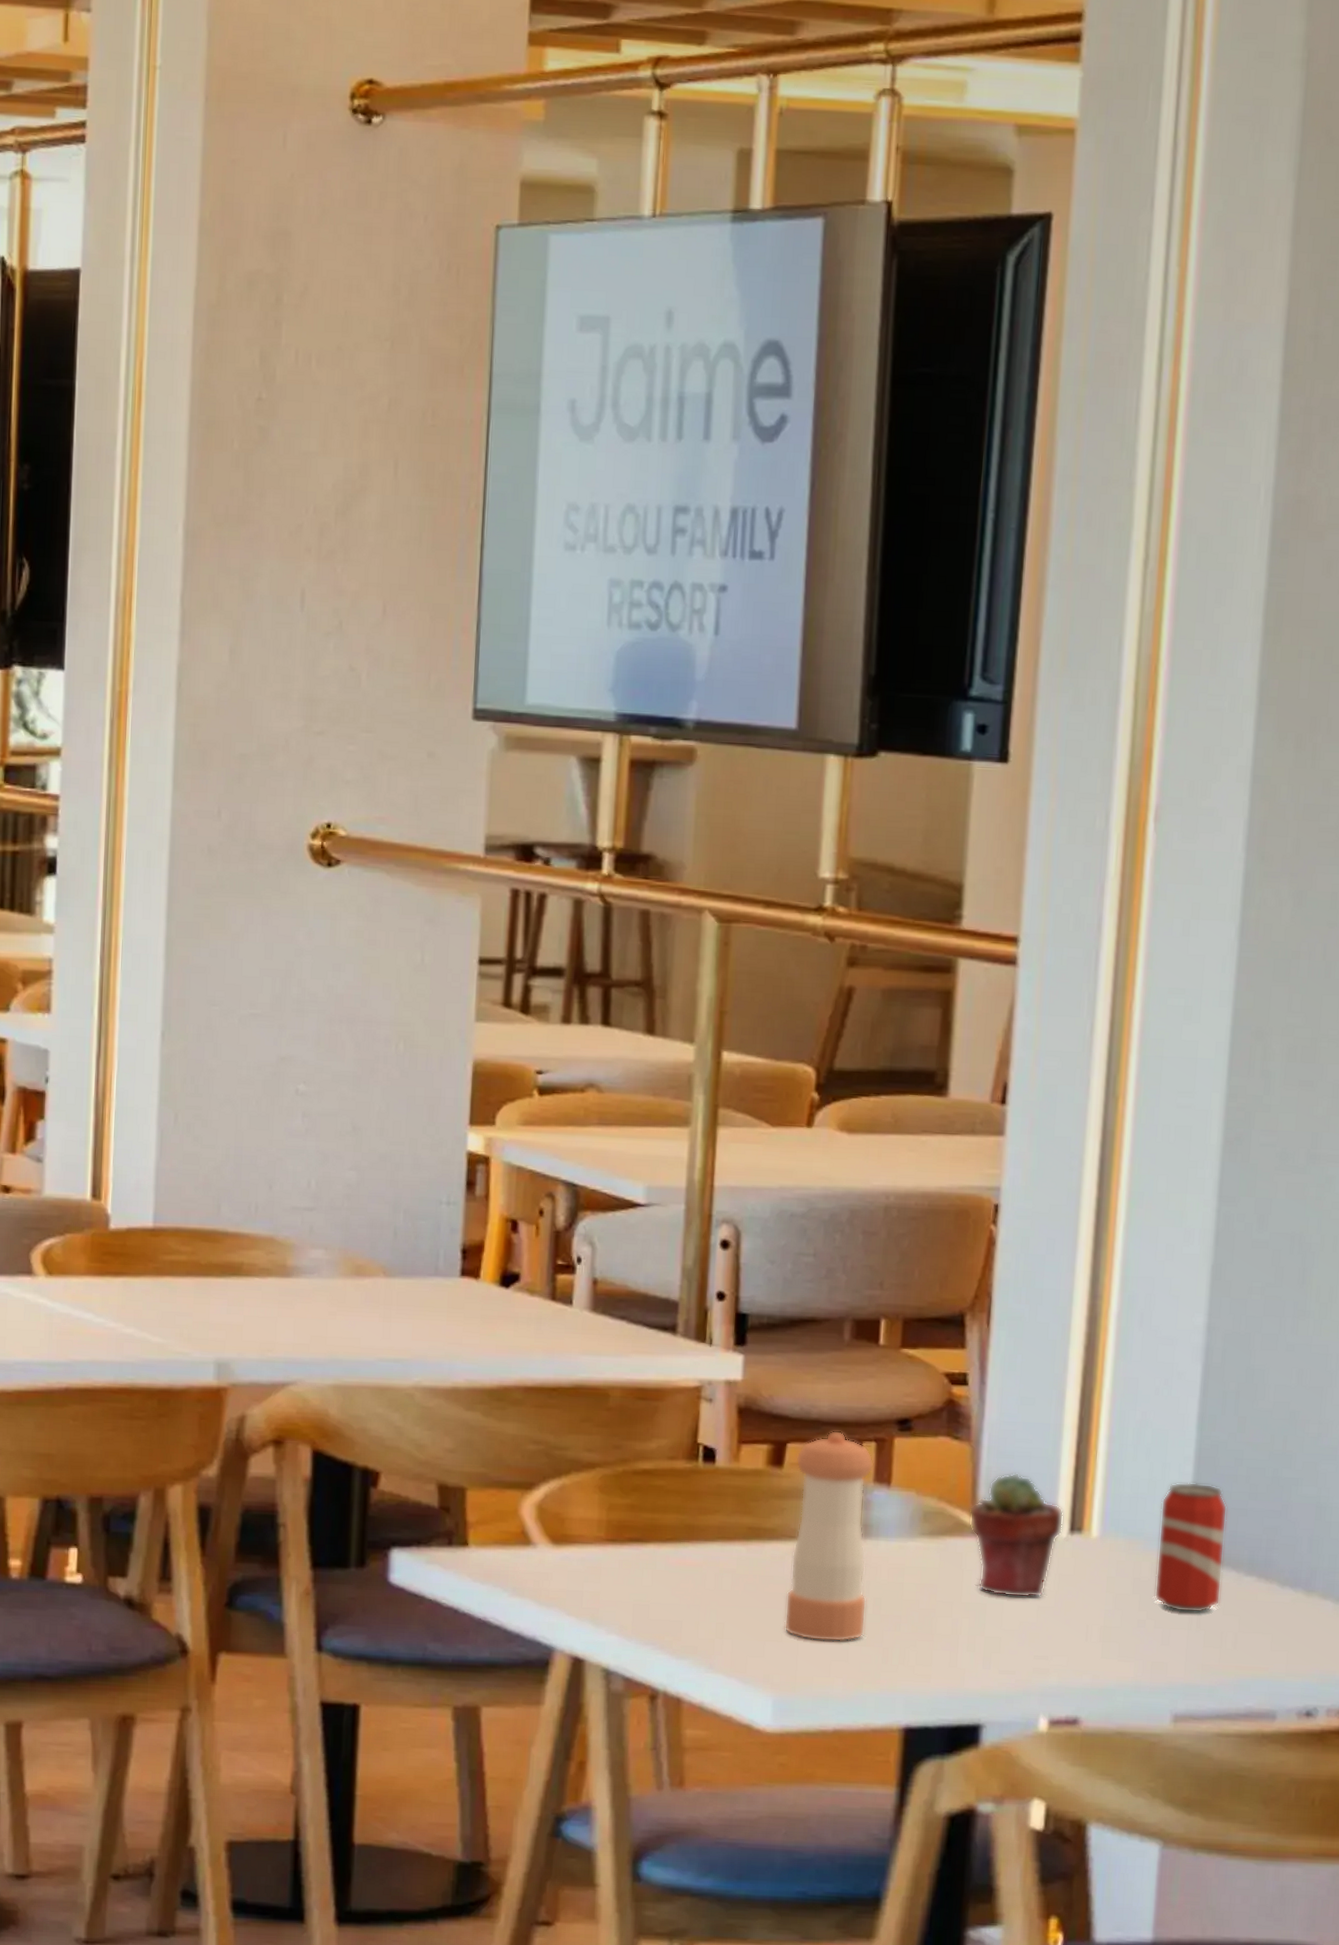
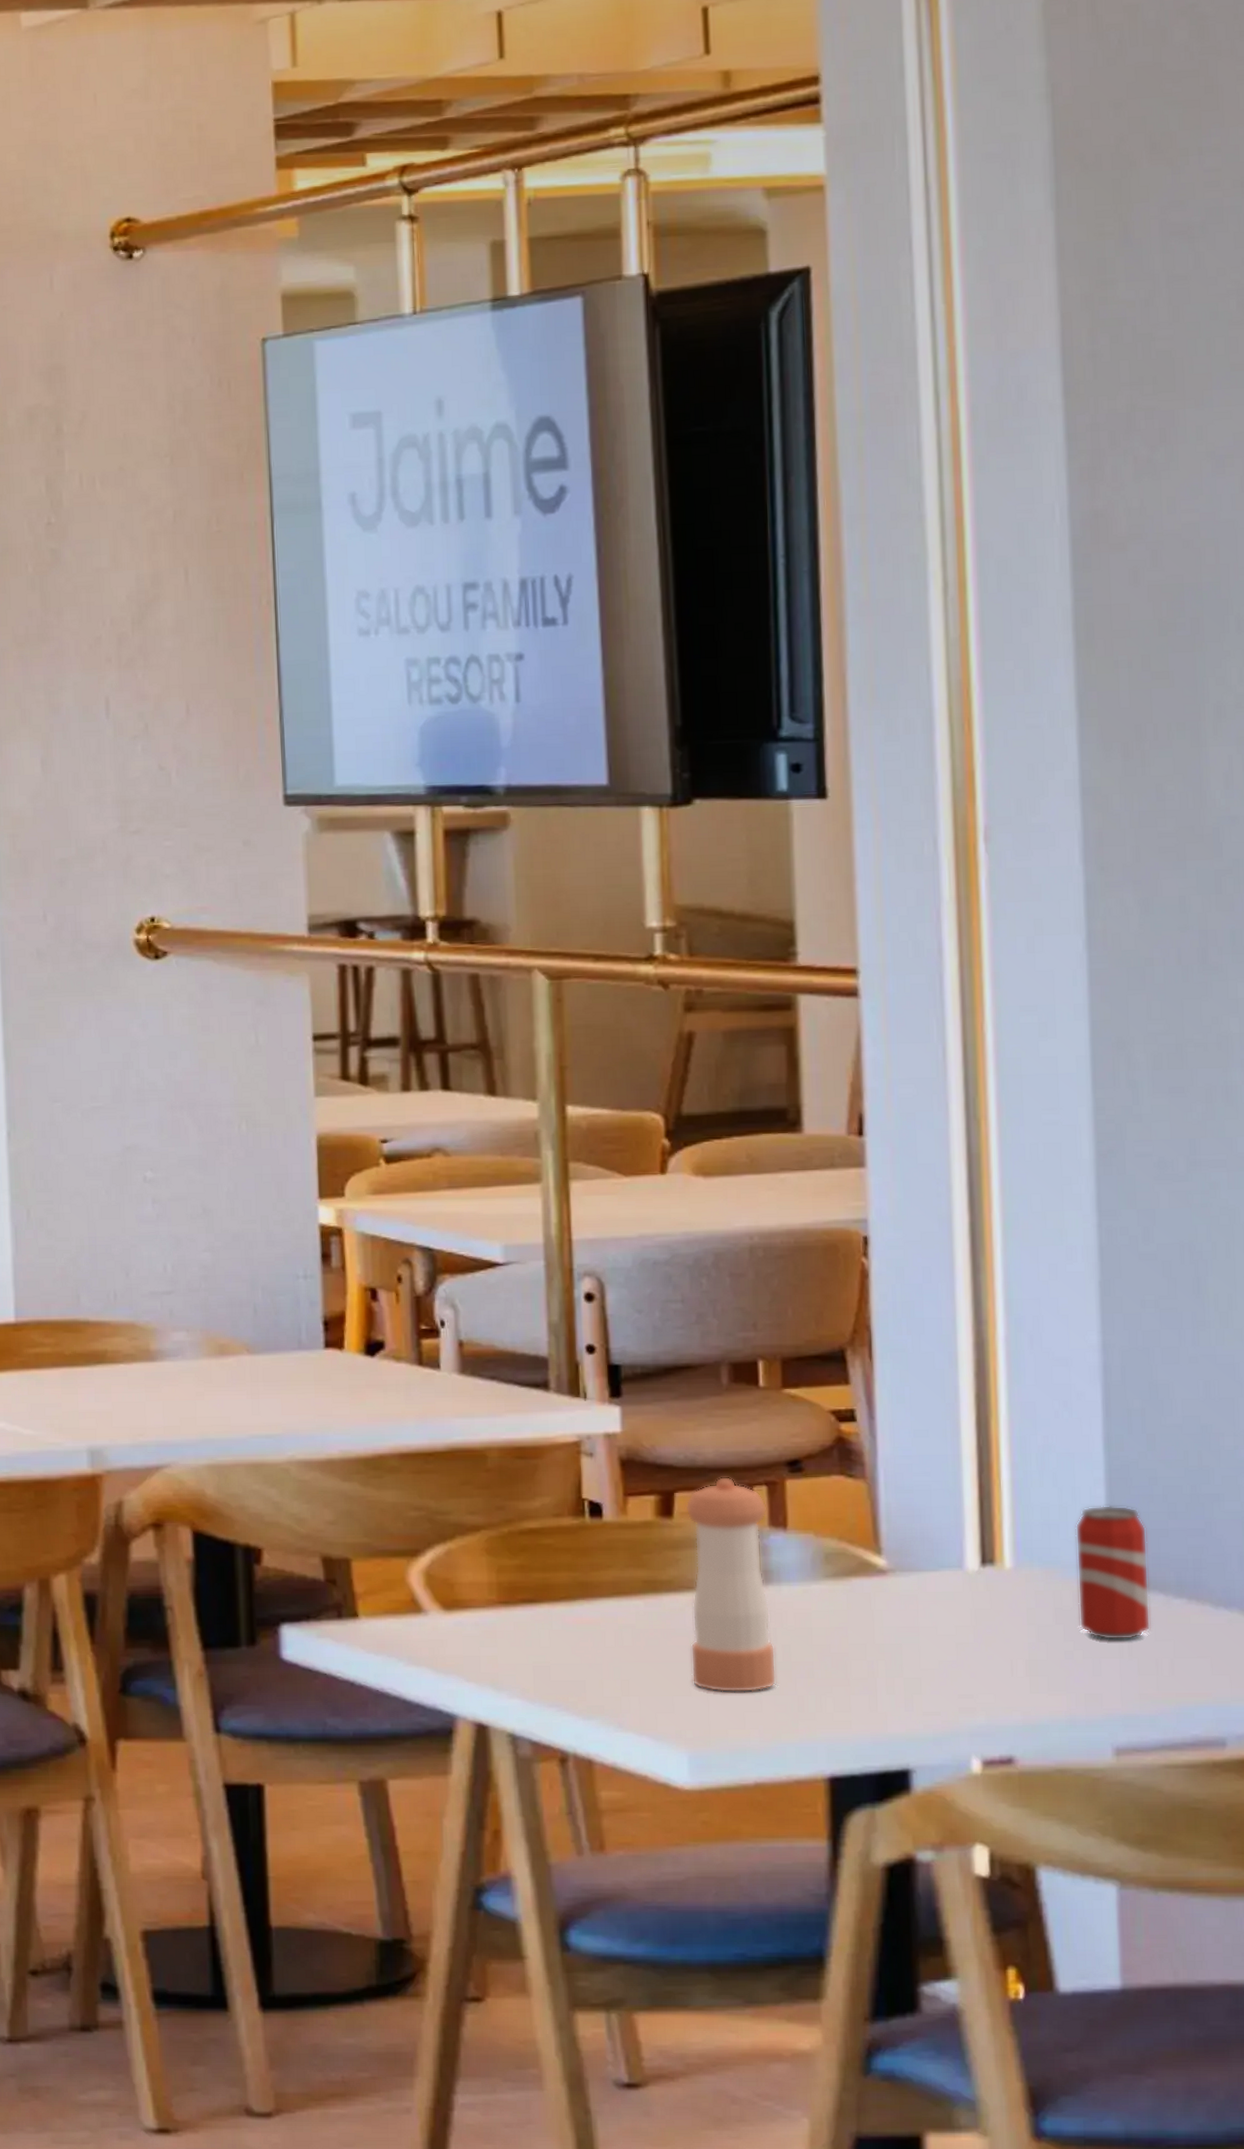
potted succulent: present [969,1473,1064,1598] -> none [872,1507,974,1636]

